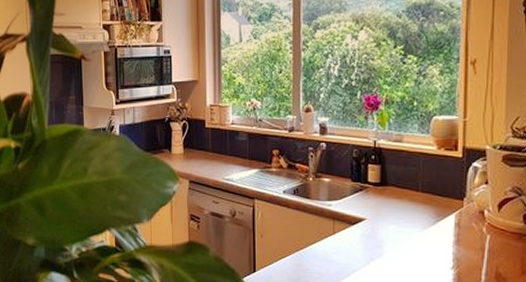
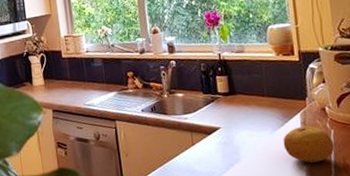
fruit: none [432,227,488,267] -> present [283,125,335,163]

